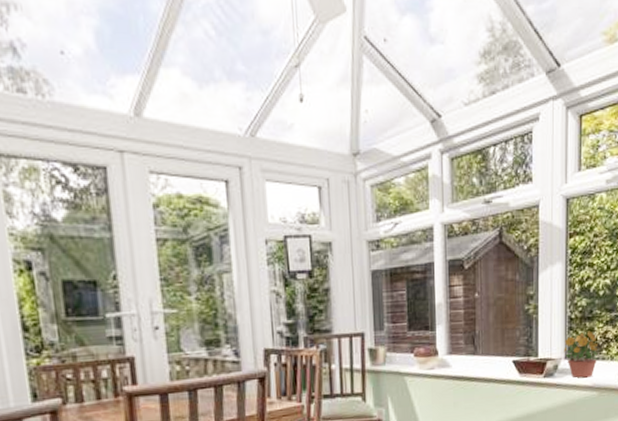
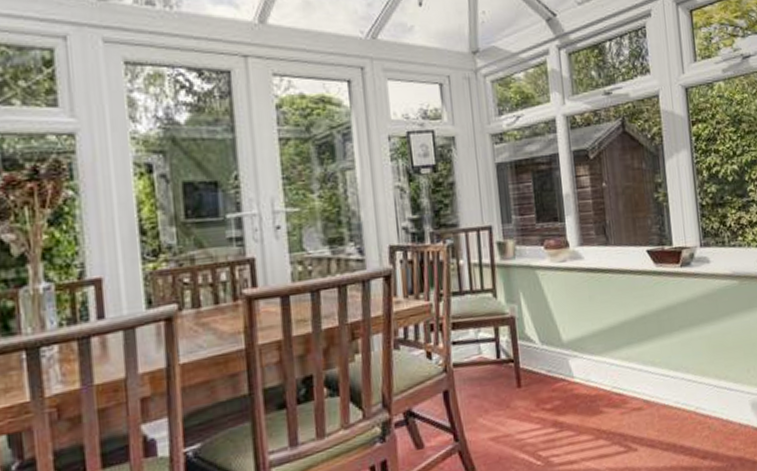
flowerpot: present [564,331,598,378] -> none [698,217,734,266]

